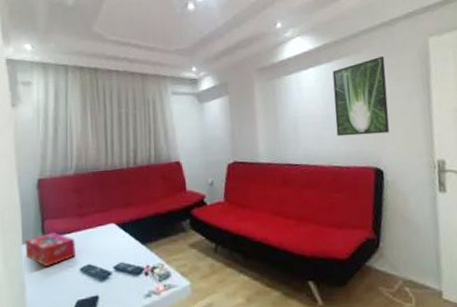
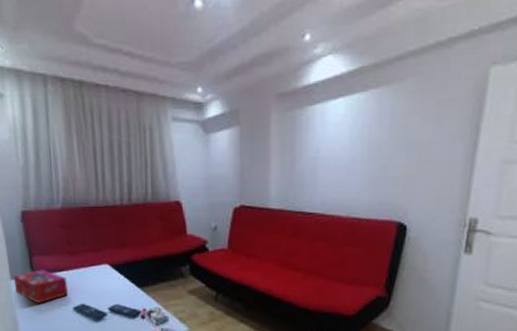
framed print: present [332,56,390,137] -> none [361,88,432,184]

